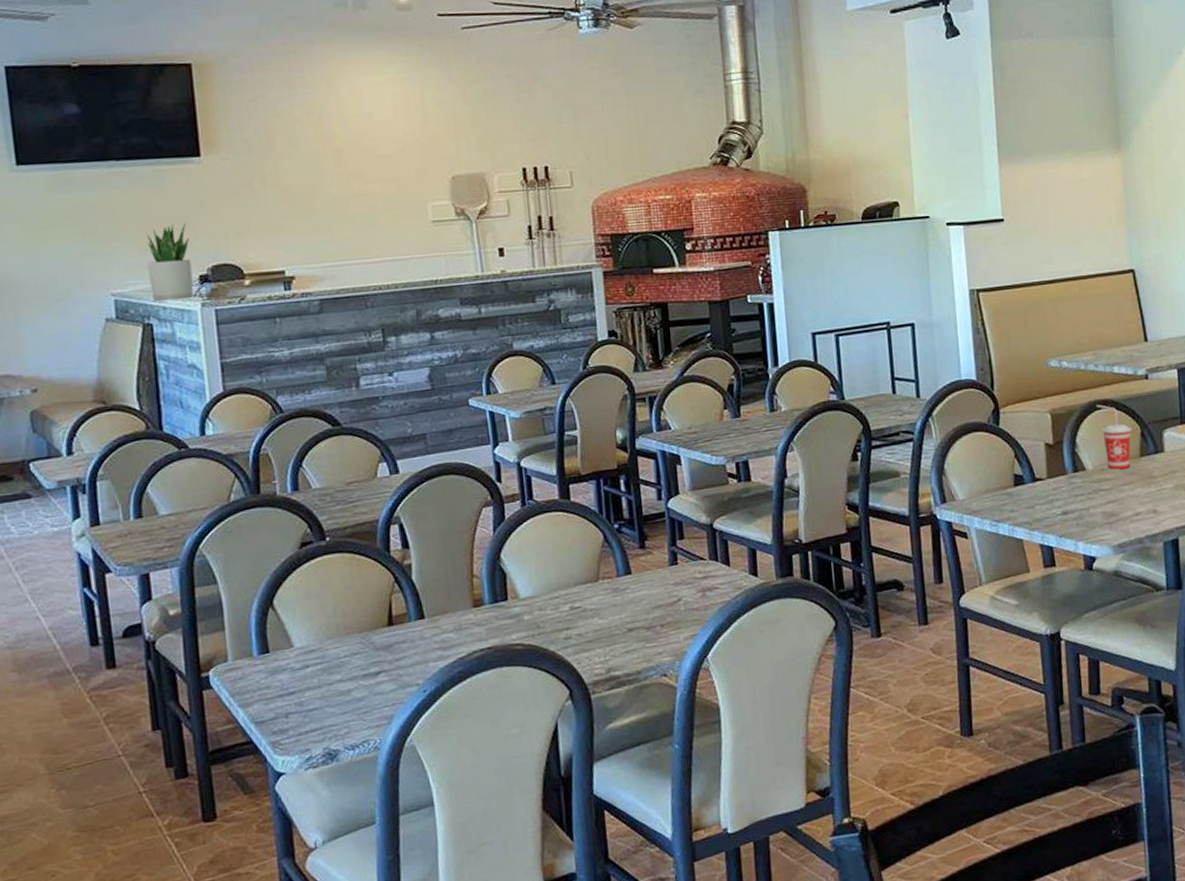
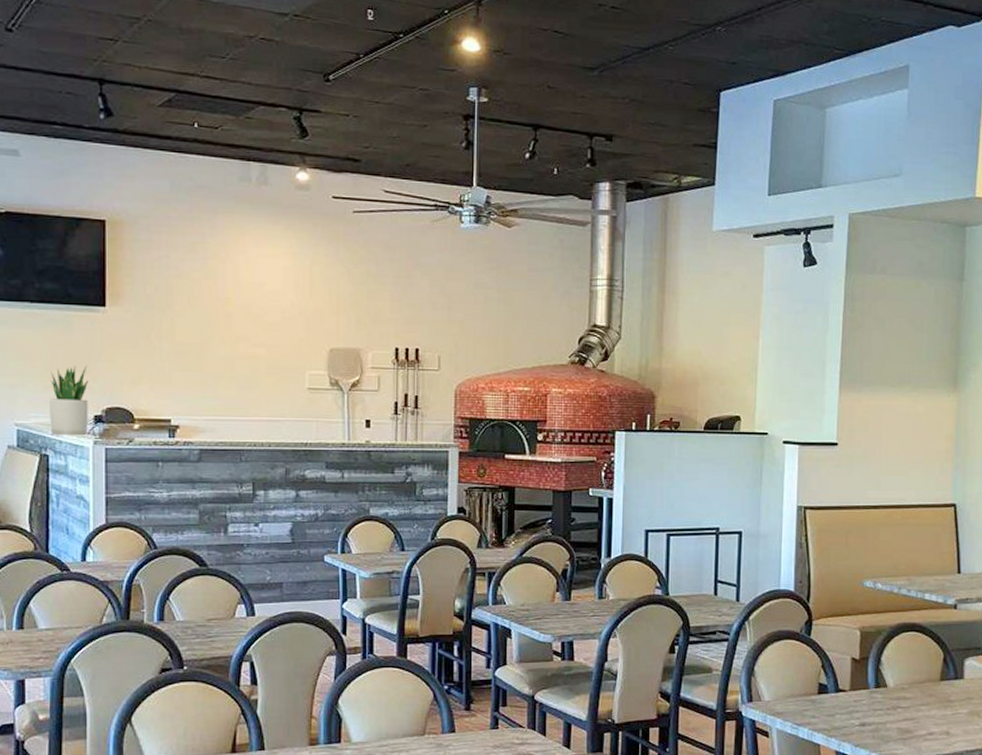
beverage cup: present [1096,404,1132,470] -> none [904,628,936,690]

